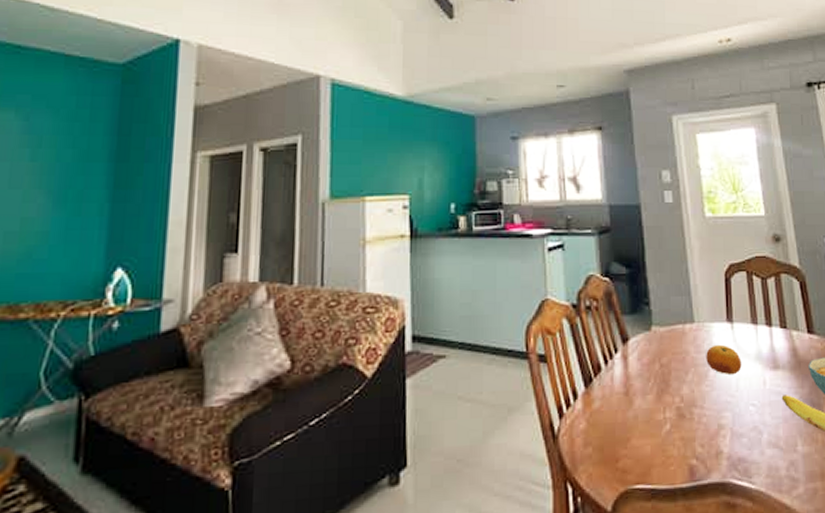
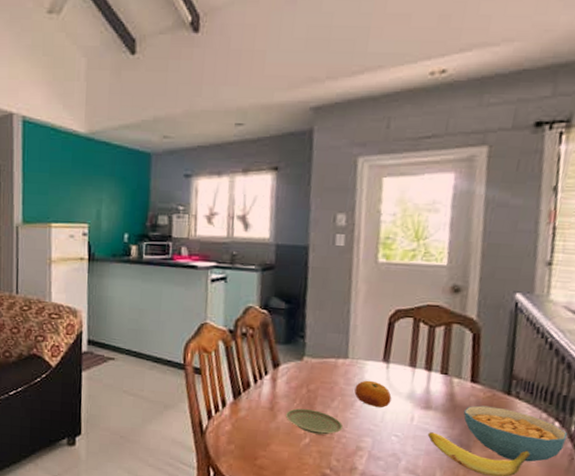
plate: none [642,388,702,417] -> present [286,408,344,435]

